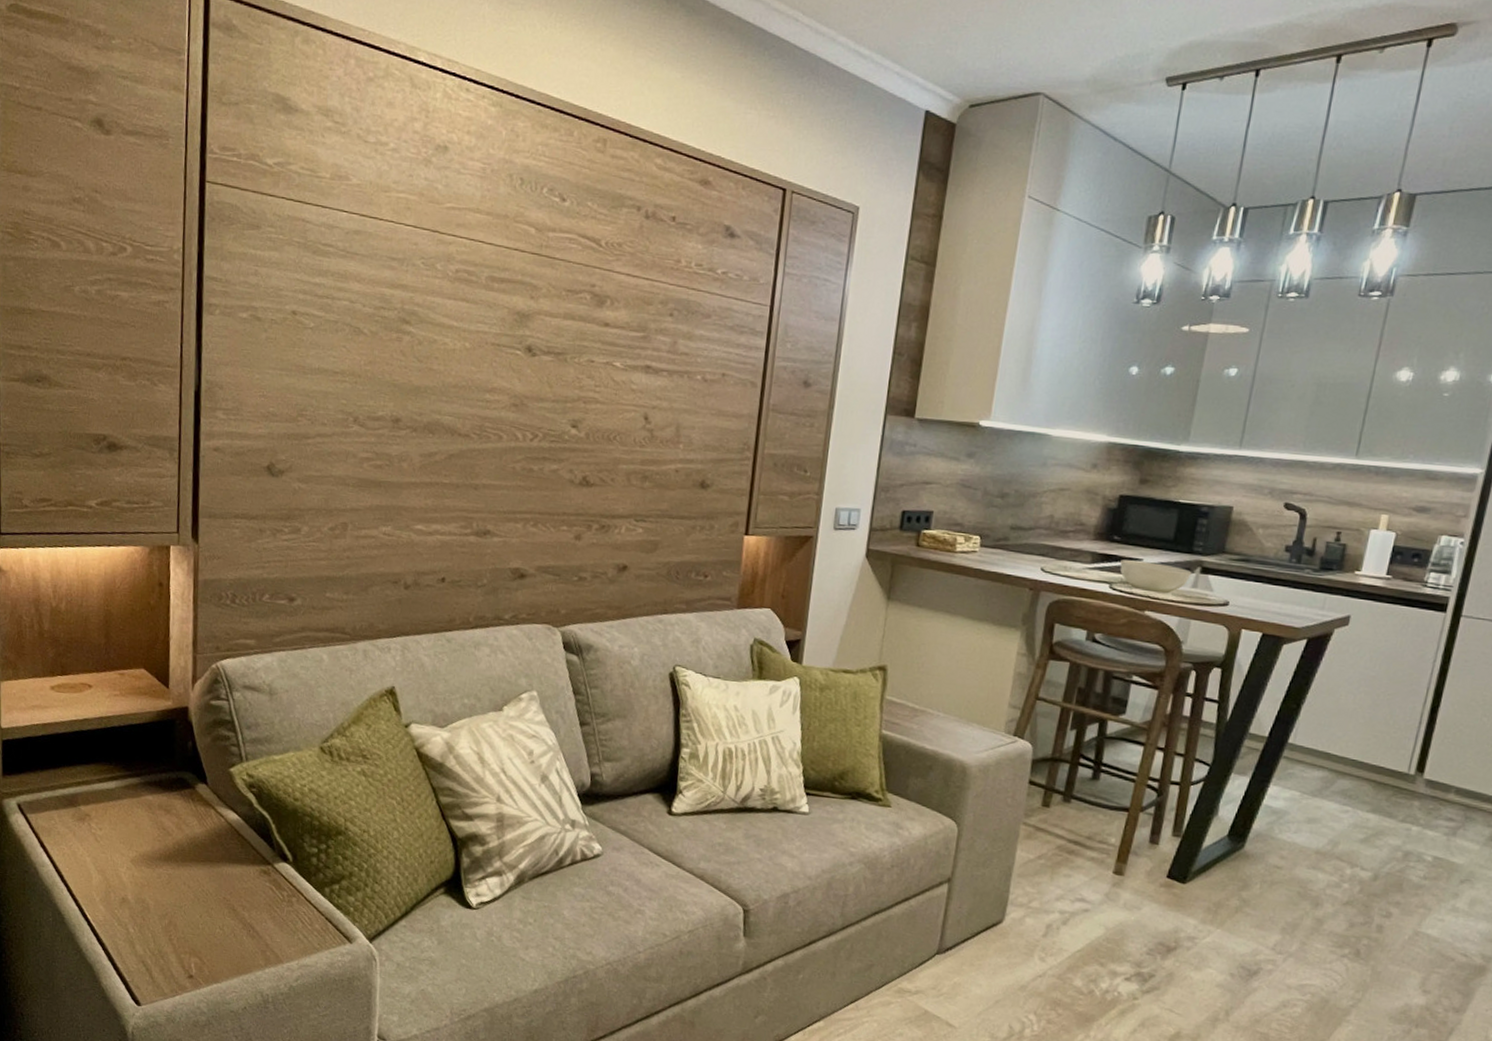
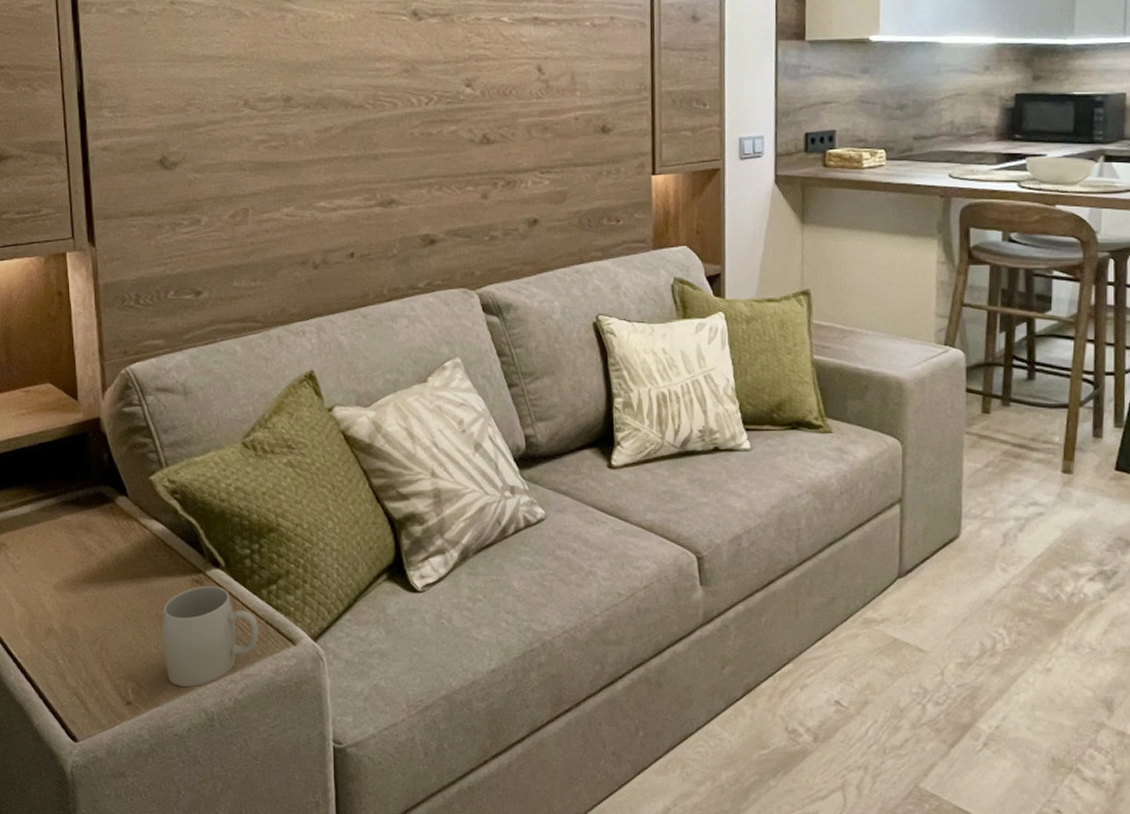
mug: none [226,877,319,970] -> present [161,585,259,687]

